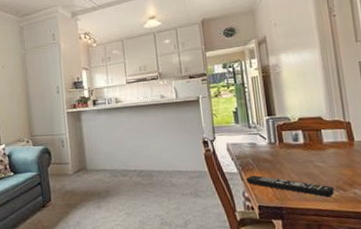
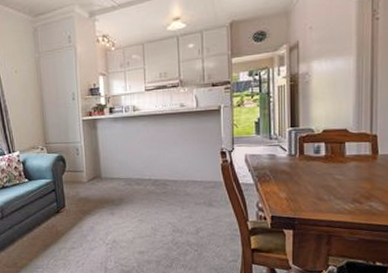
remote control: present [246,175,335,198] -> none [262,187,350,210]

